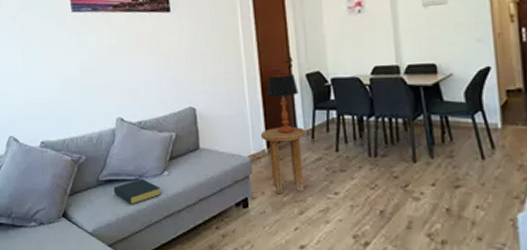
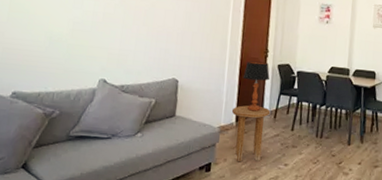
hardback book: present [113,179,161,205] -> none [82,138,131,162]

